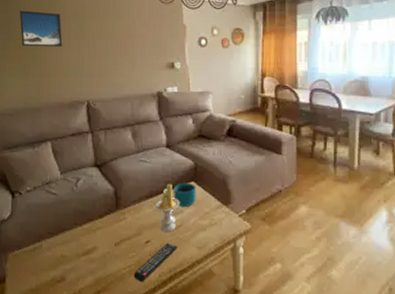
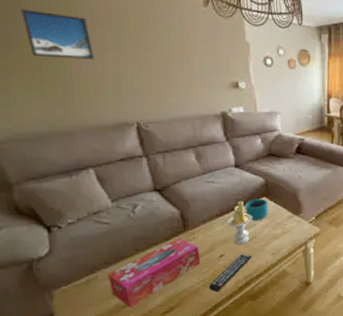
tissue box: none [49,216,128,284] -> present [107,237,201,308]

